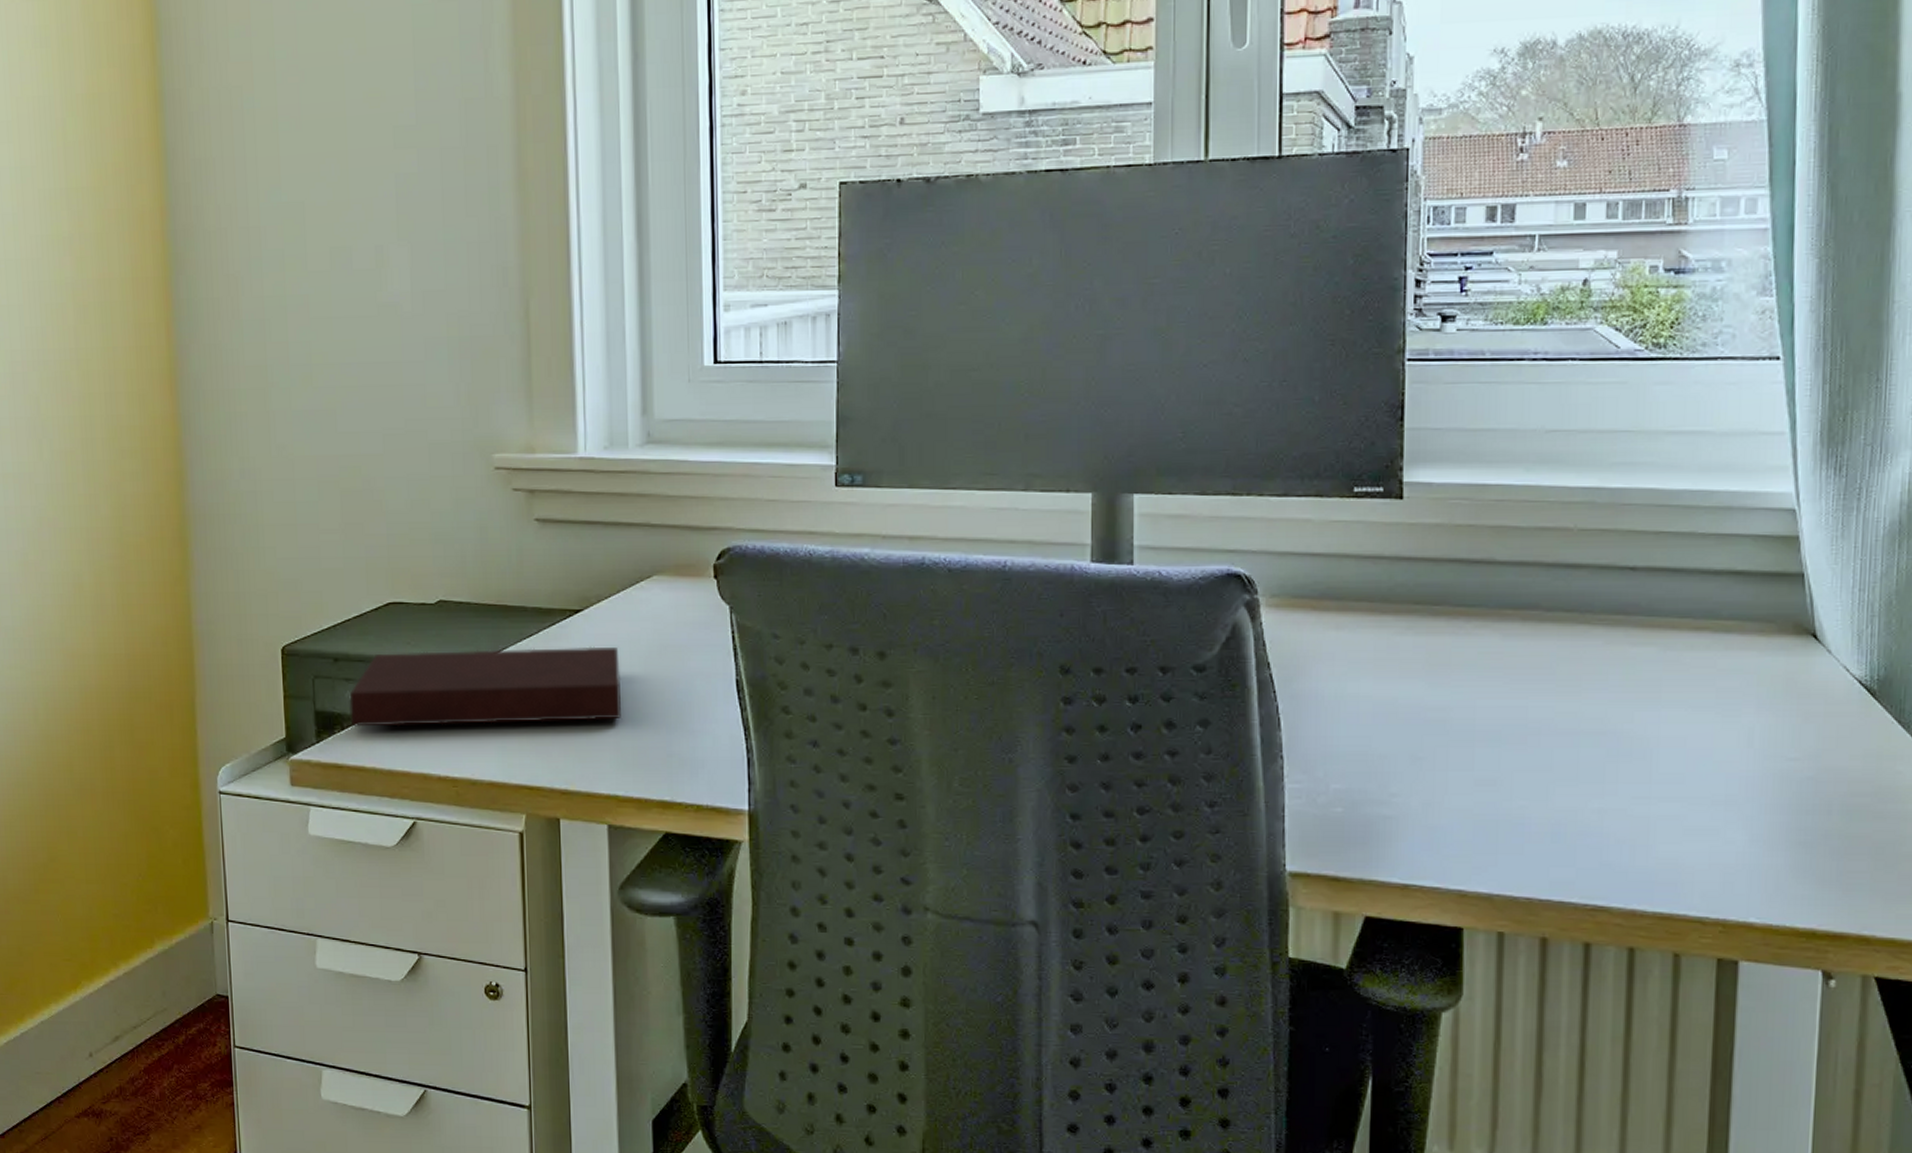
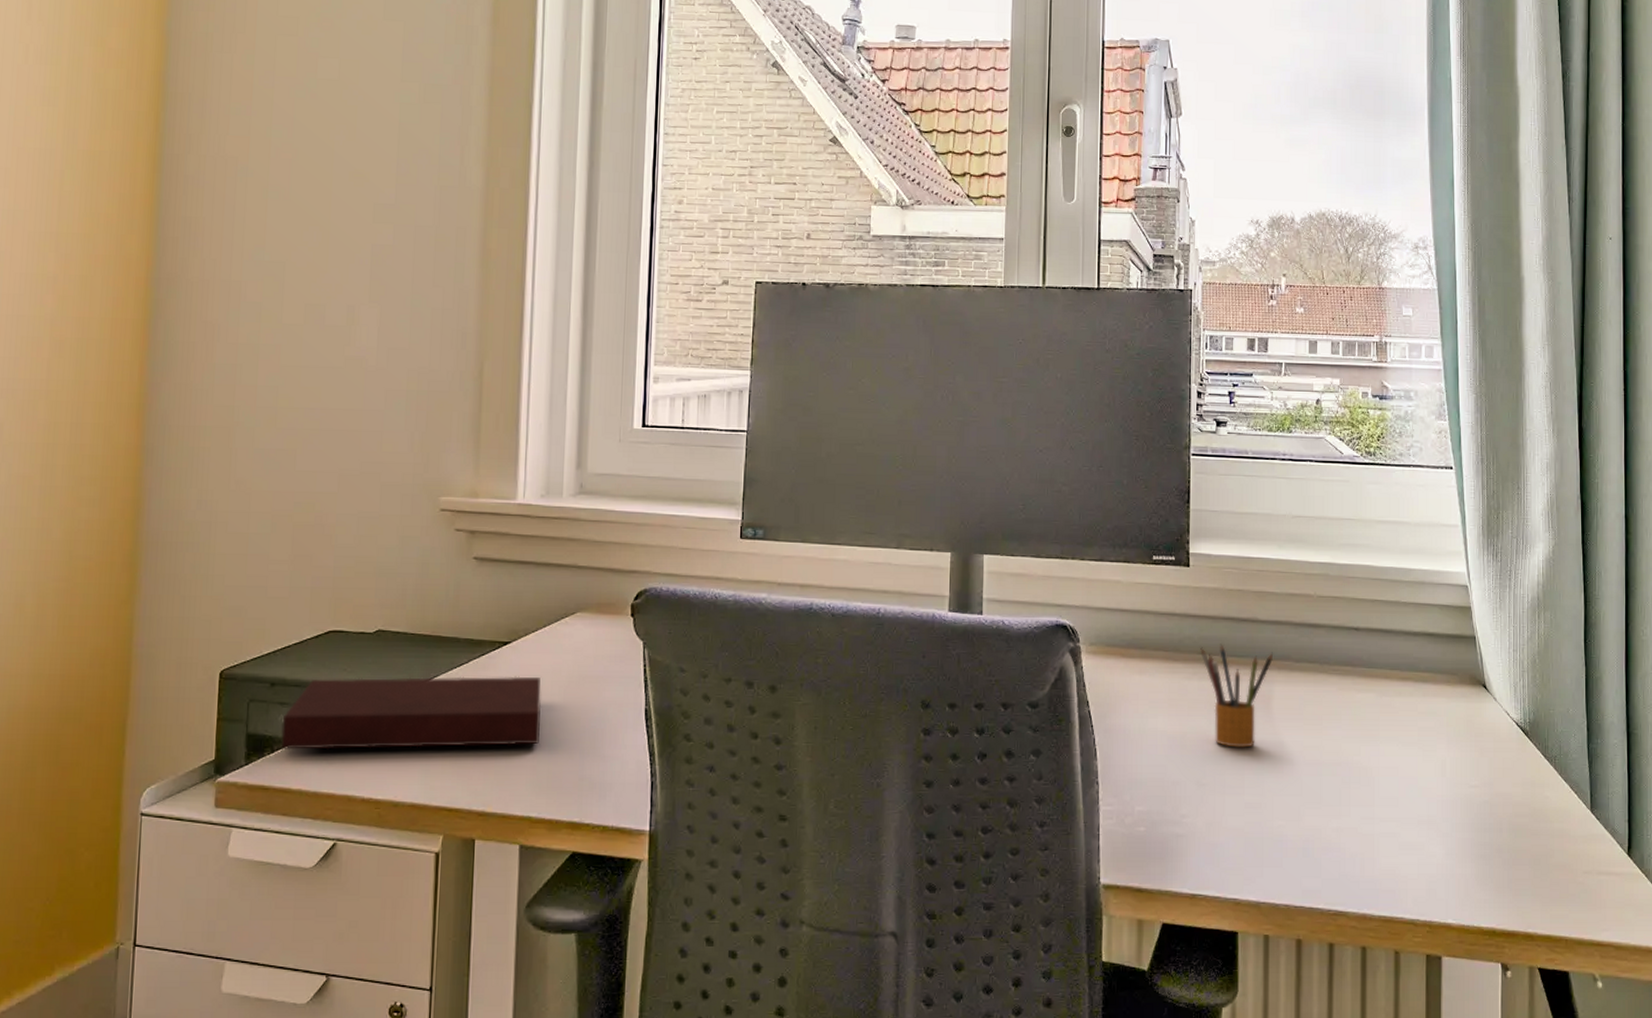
pencil box: none [1417,591,1517,715] -> present [1200,643,1274,748]

